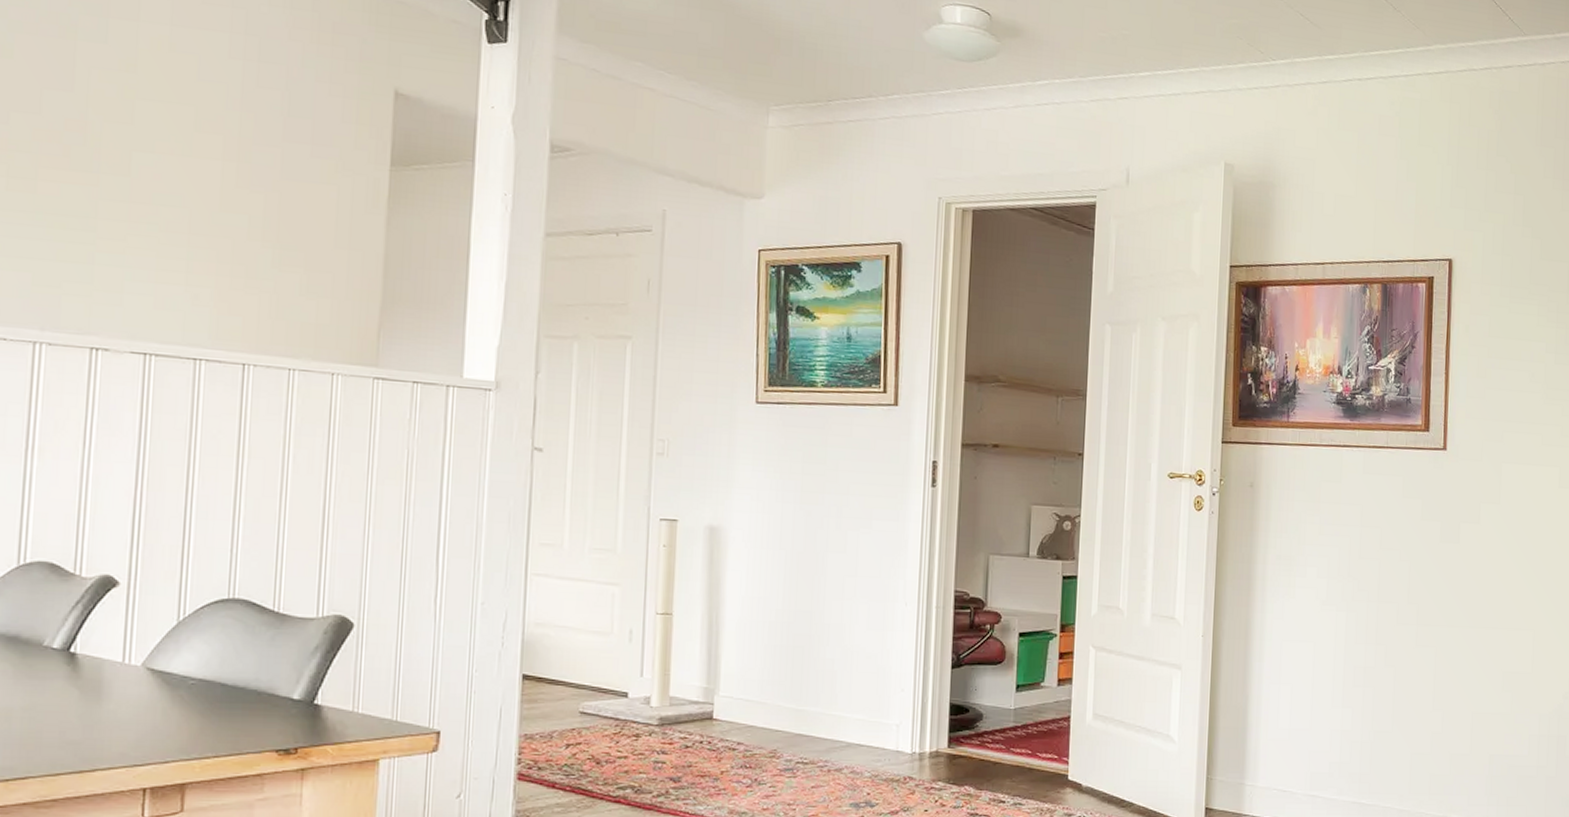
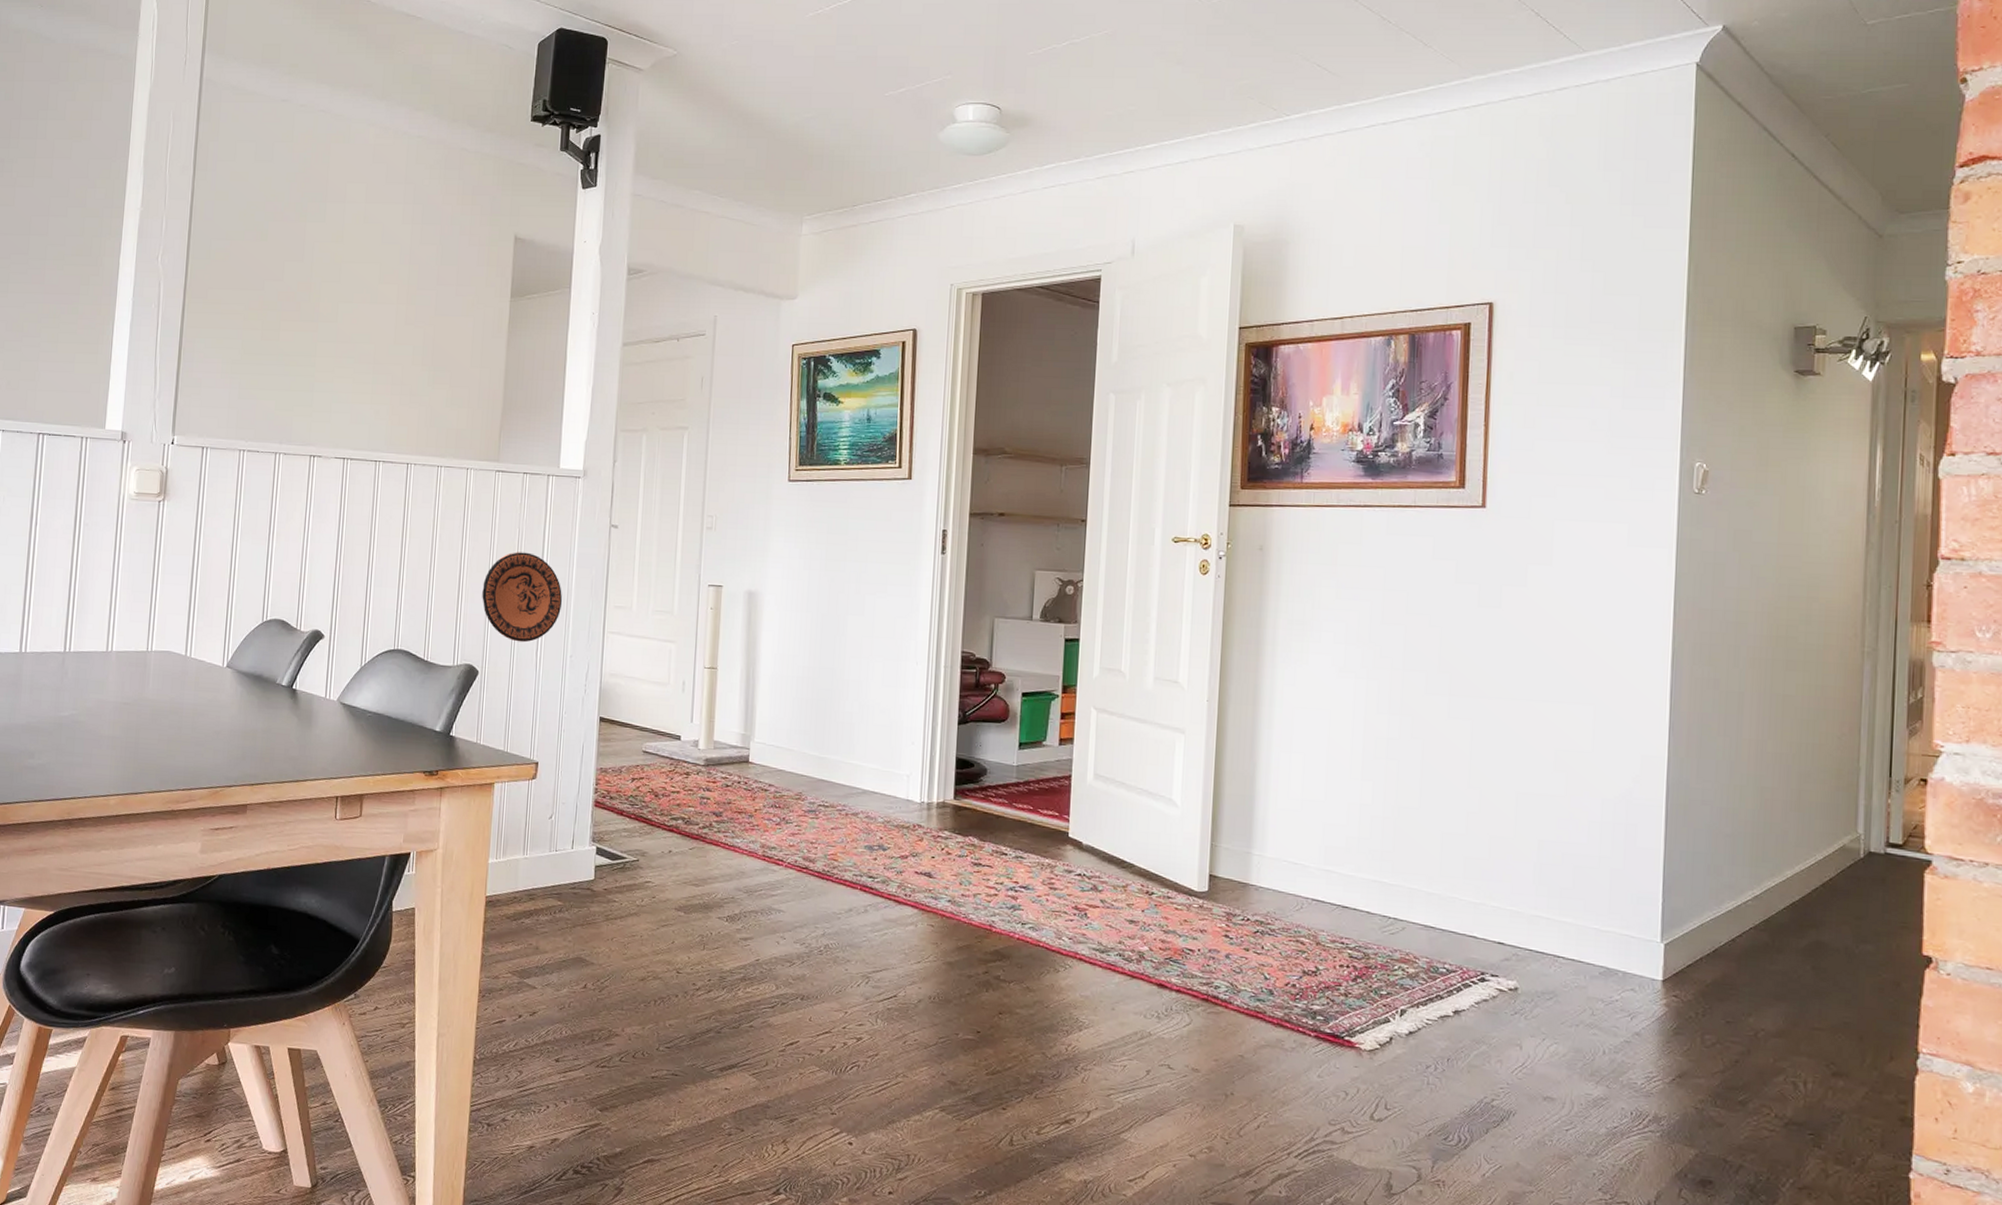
decorative plate: none [357,477,469,588] -> present [482,552,562,643]

